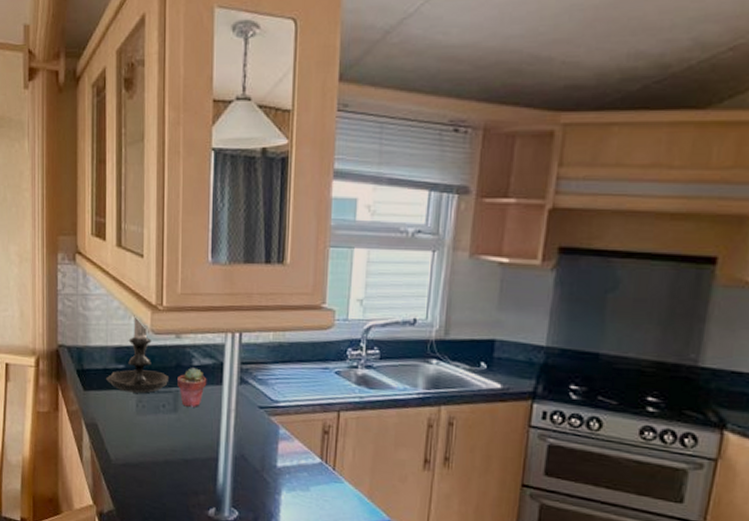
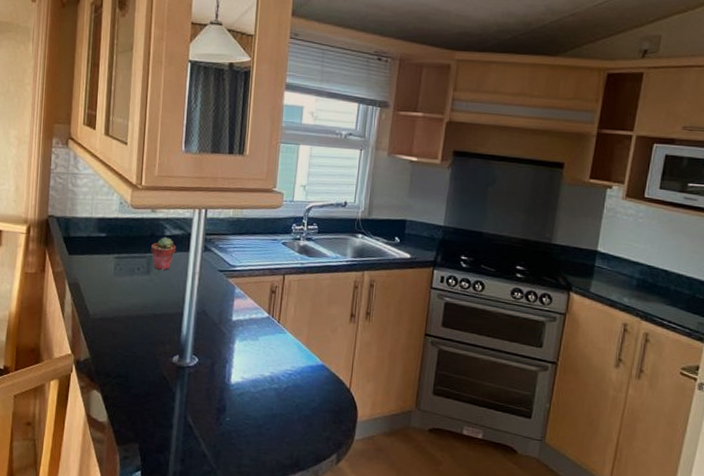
candle holder: present [106,315,168,393] -> none [89,192,144,258]

